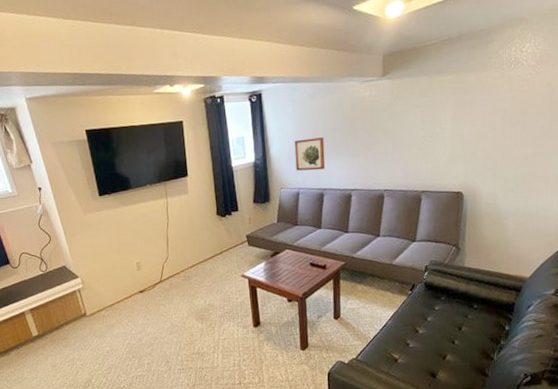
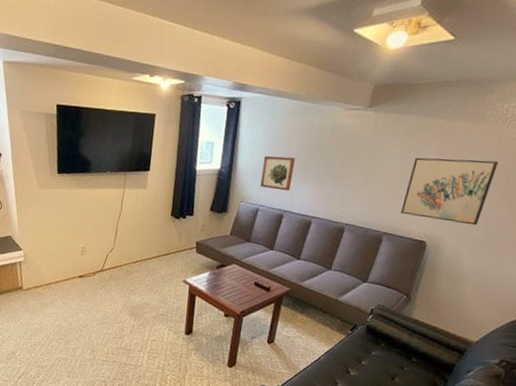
wall art: none [433,104,512,171] -> present [401,157,498,226]

